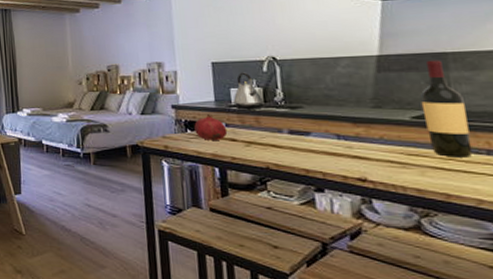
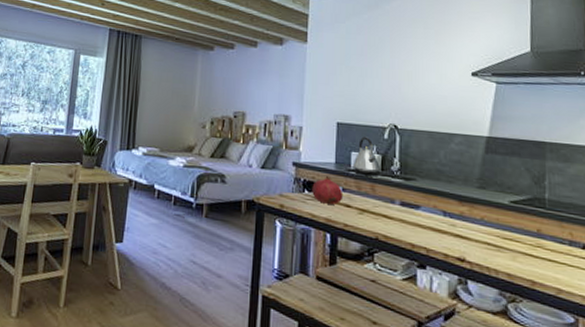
wine bottle: present [420,60,473,157] -> none [519,147,558,247]

